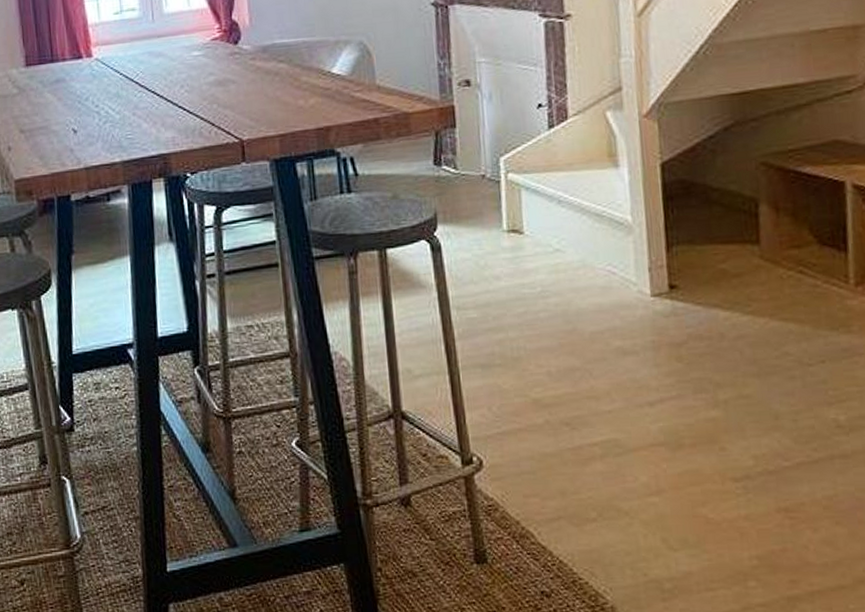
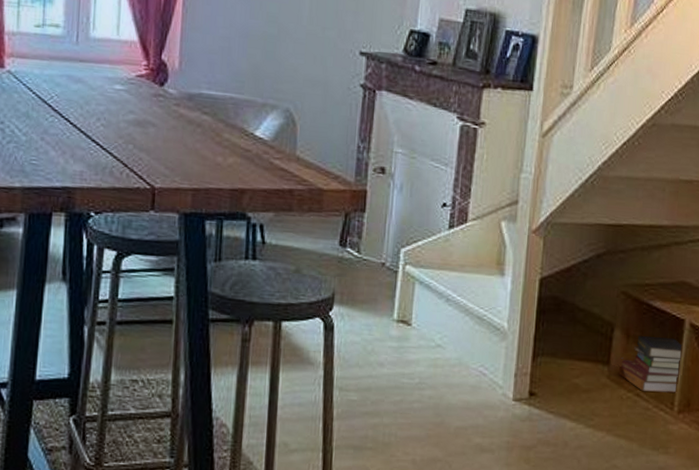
books: none [770,204,851,267] -> present [617,335,682,393]

